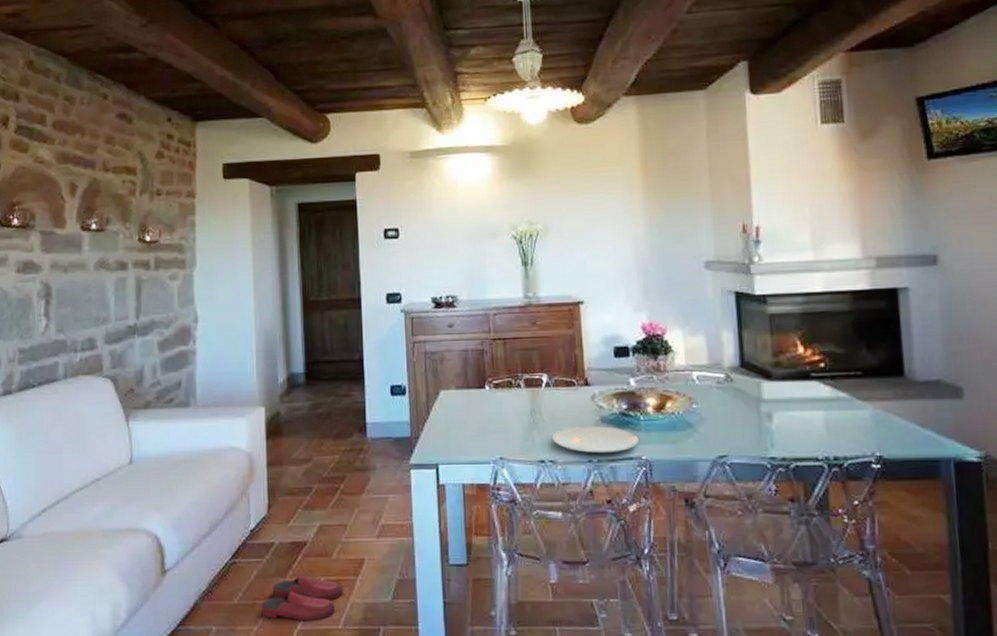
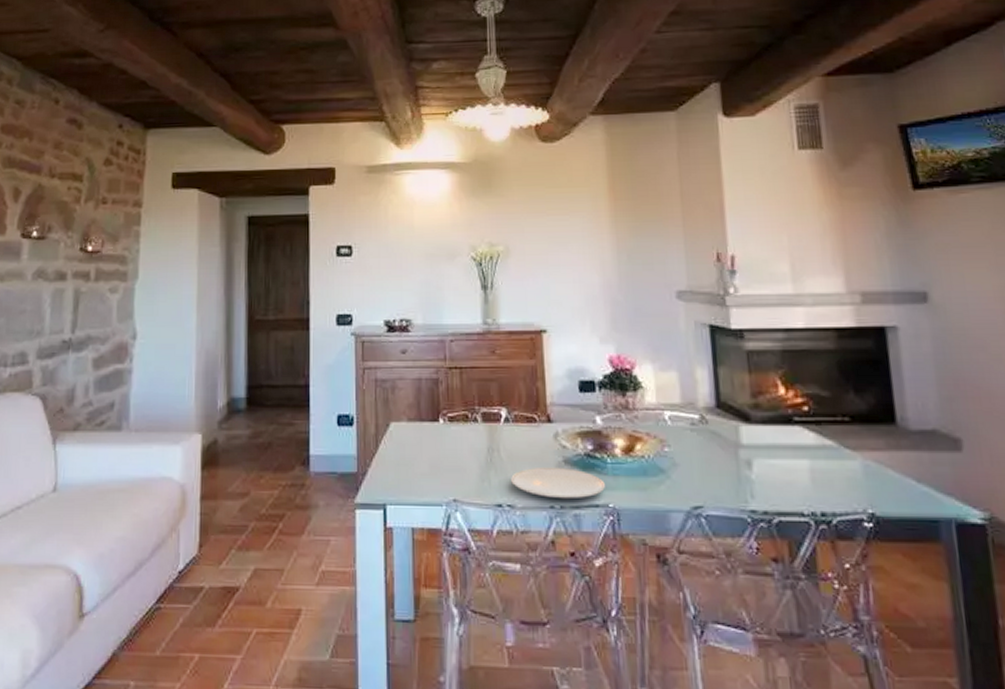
slippers: present [261,574,342,620] -> none [185,624,275,679]

